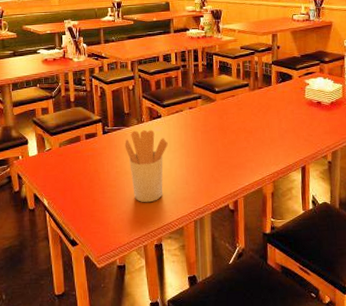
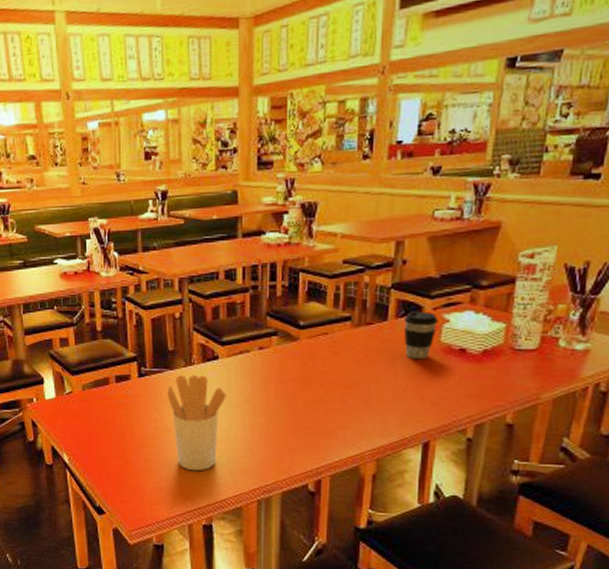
coffee cup: none [281,78,303,111] -> present [403,311,439,360]

